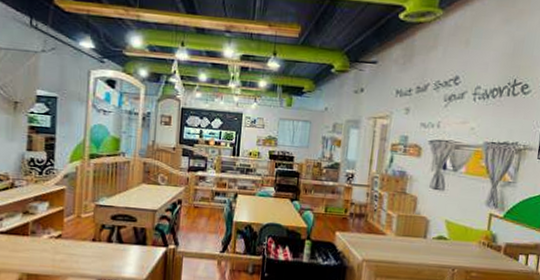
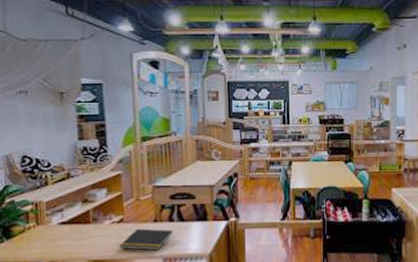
notepad: none [54,246,111,271] -> present [119,228,174,251]

